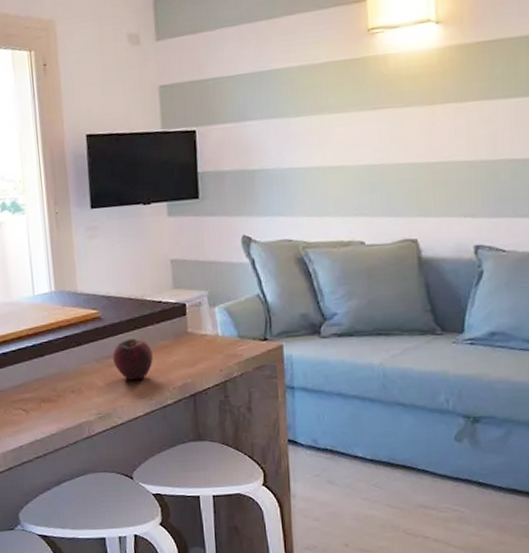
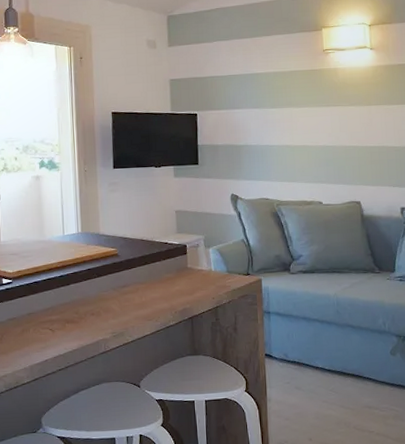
fruit: present [112,338,153,380] -> none [127,272,159,305]

